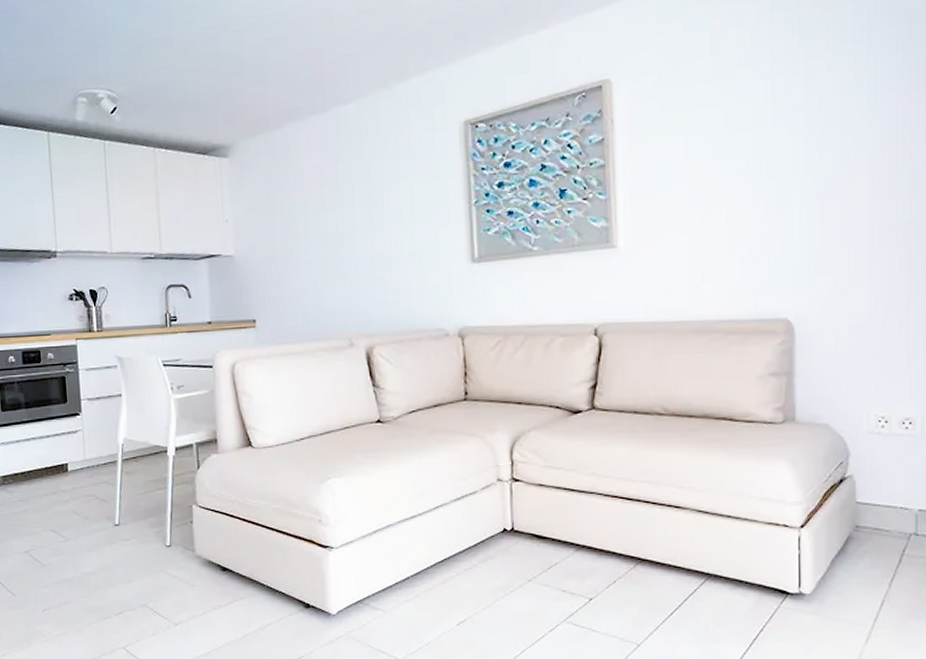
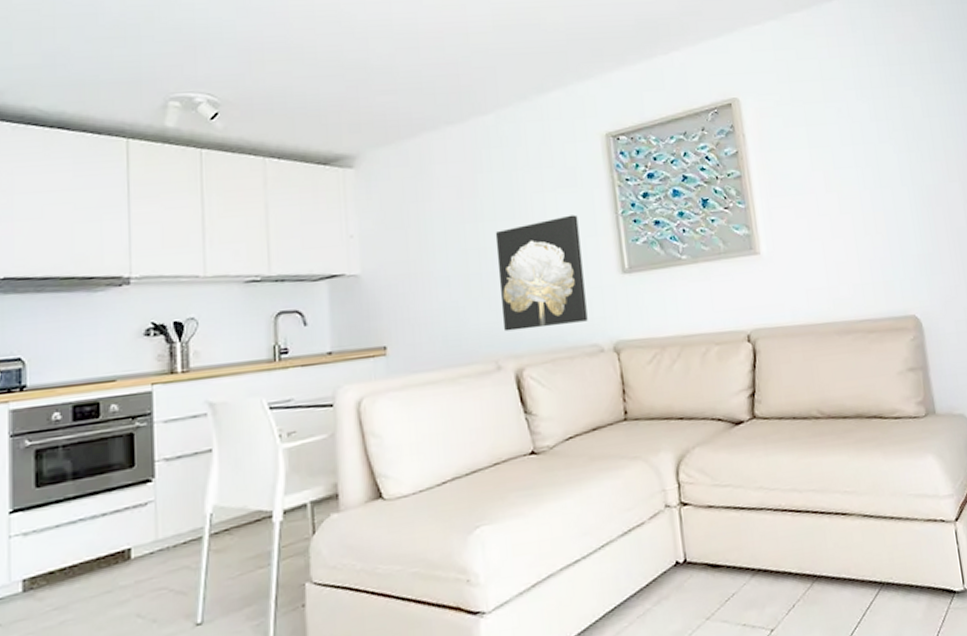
wall art: none [352,203,435,312] -> present [495,214,588,332]

